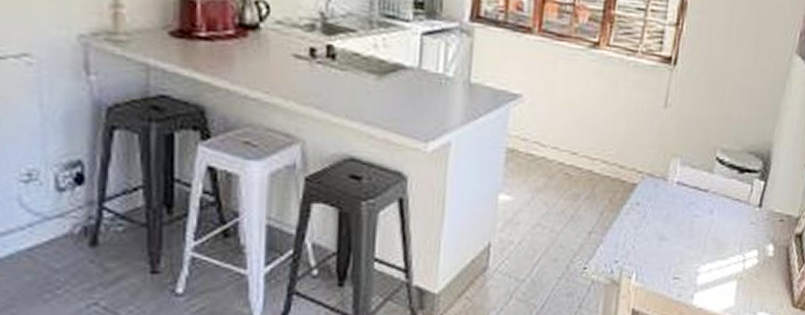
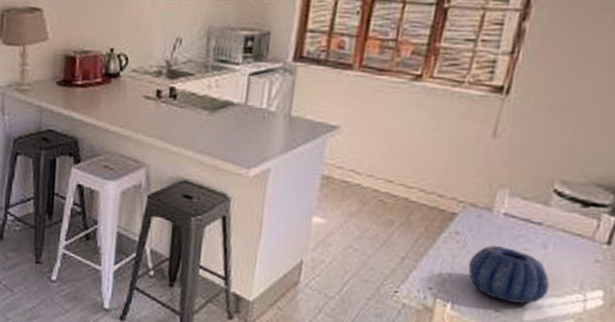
decorative bowl: none [649,213,717,269] -> present [468,245,550,304]

